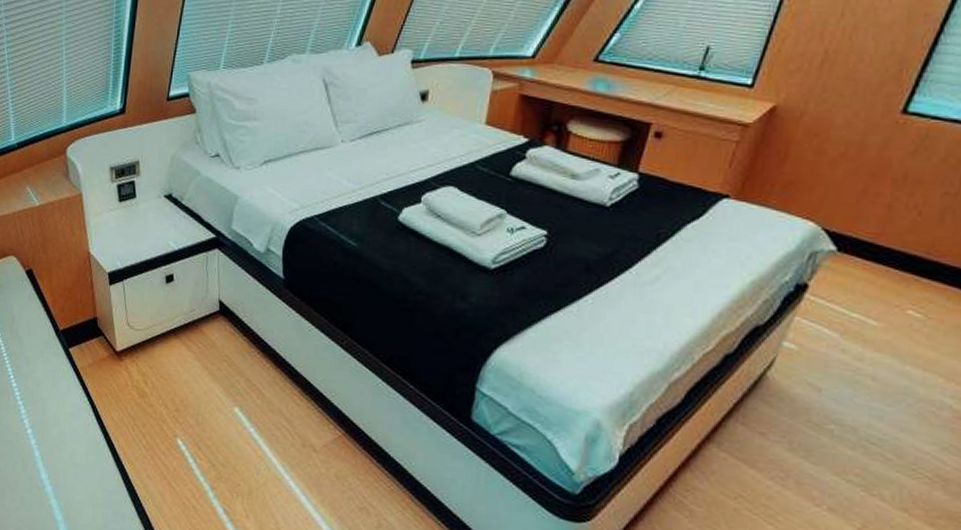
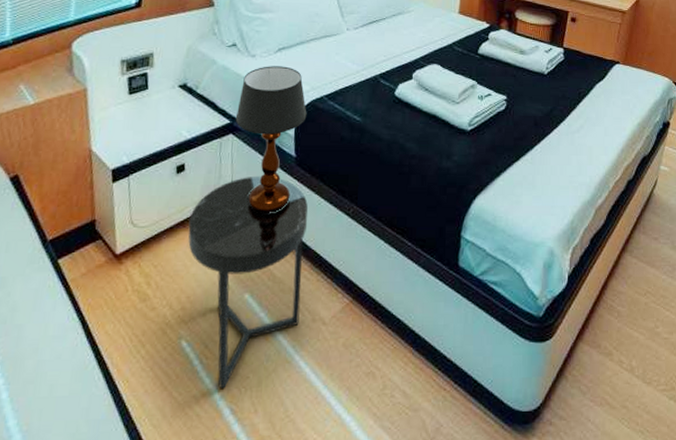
side table: none [179,293,298,490] -> present [188,175,308,389]
table lamp: none [220,179,296,334] -> present [235,66,307,213]

